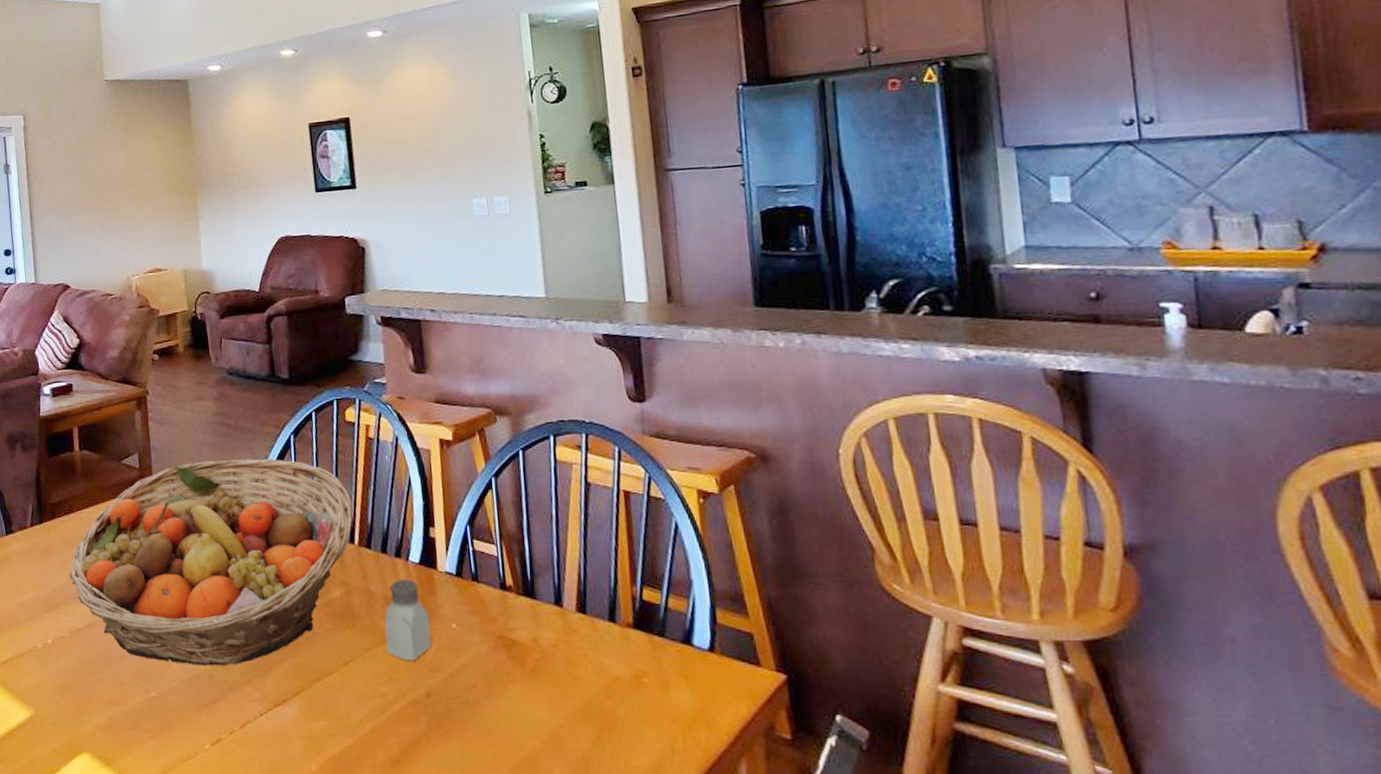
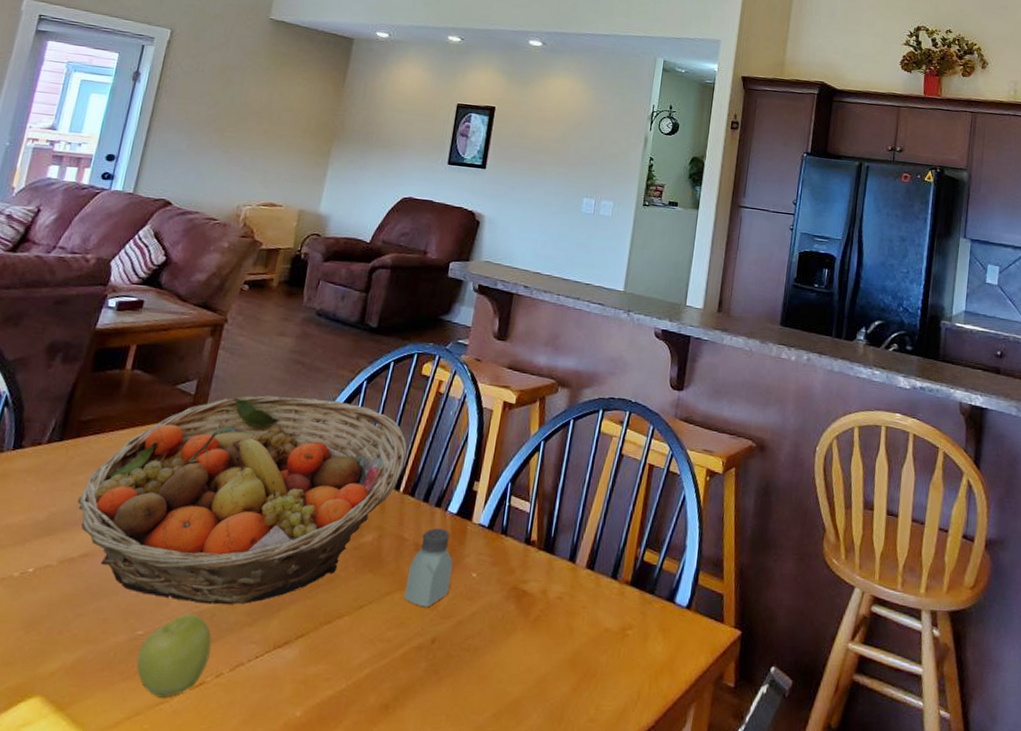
apple: none [156,676,219,754] -> present [136,614,212,698]

